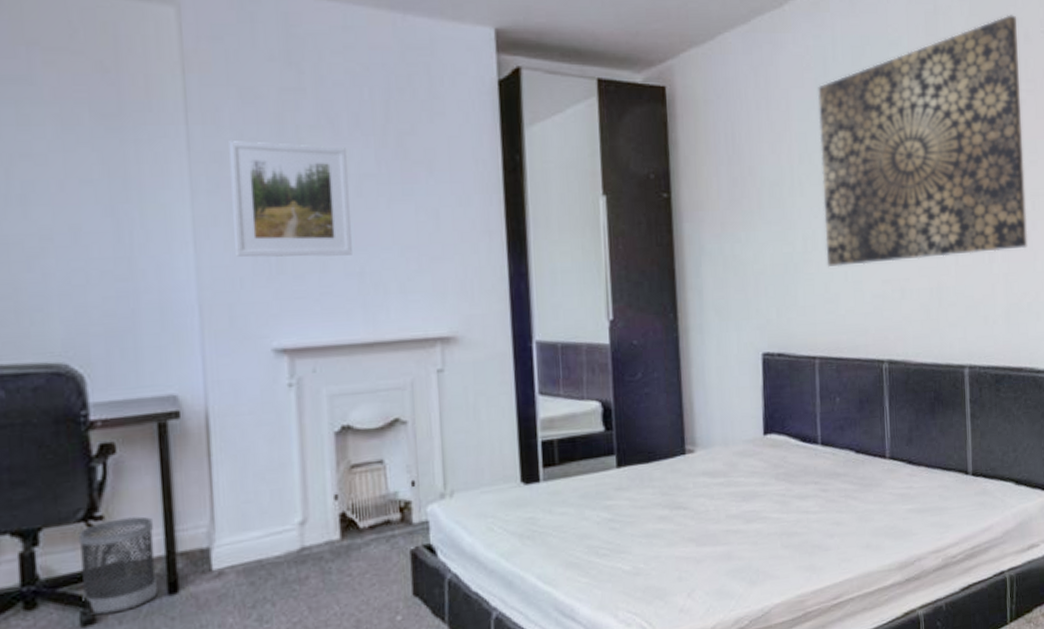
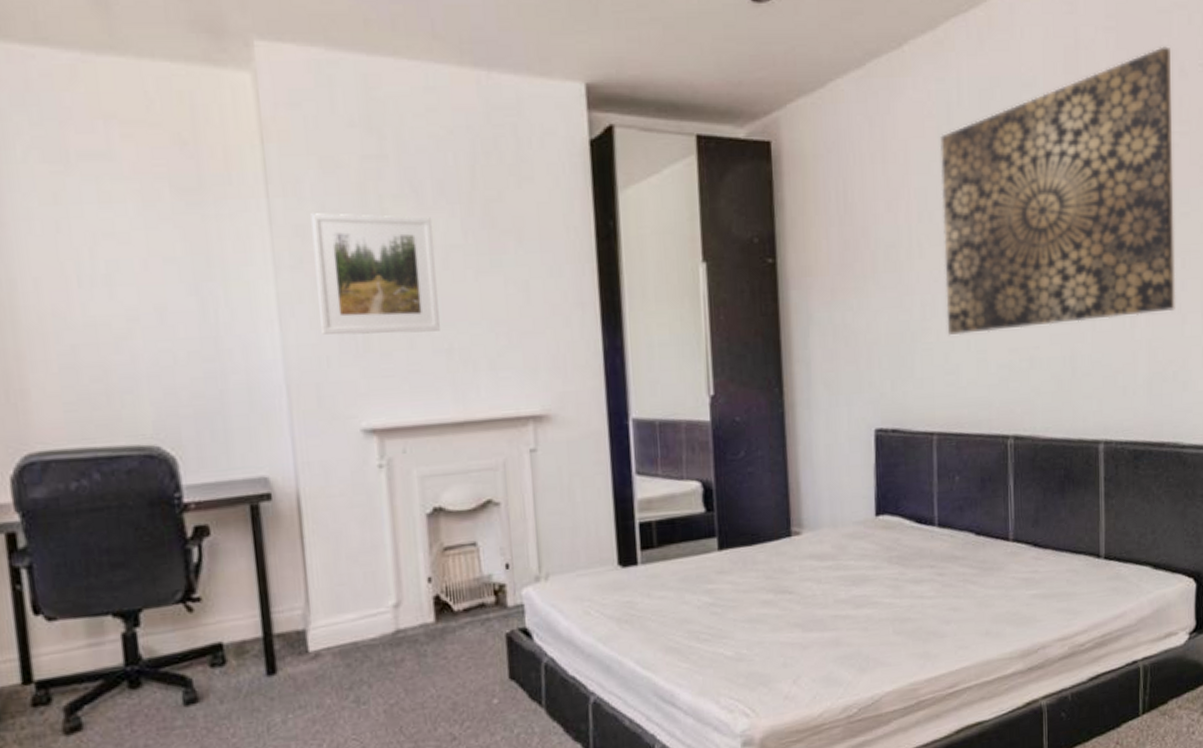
wastebasket: present [78,516,157,615] -> none [177,598,256,695]

